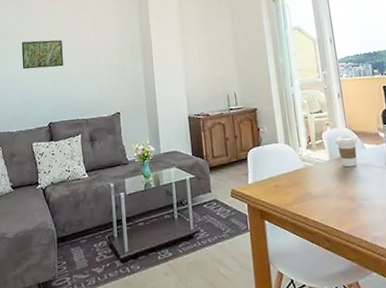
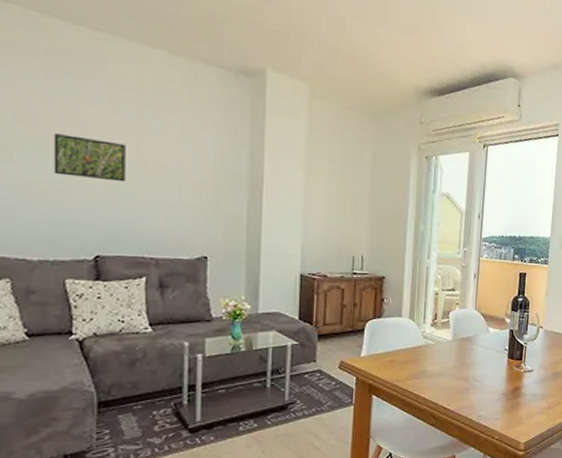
coffee cup: present [335,135,357,168] -> none [462,317,483,349]

